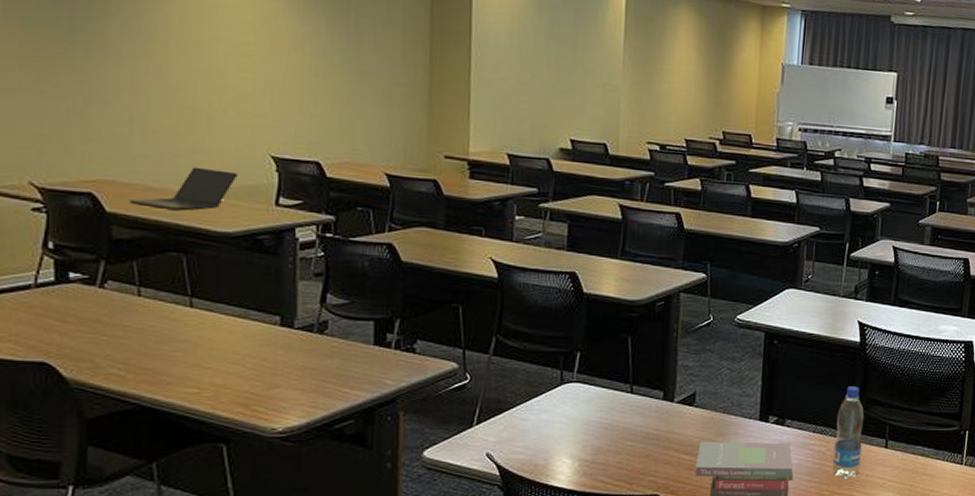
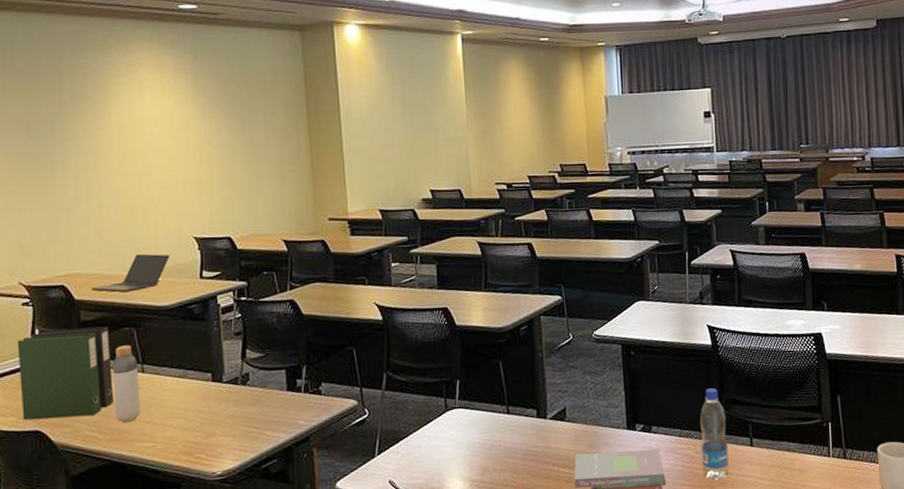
binder: none [21,245,151,351] -> present [17,326,113,421]
bottle: none [149,273,186,362] -> present [112,345,141,422]

